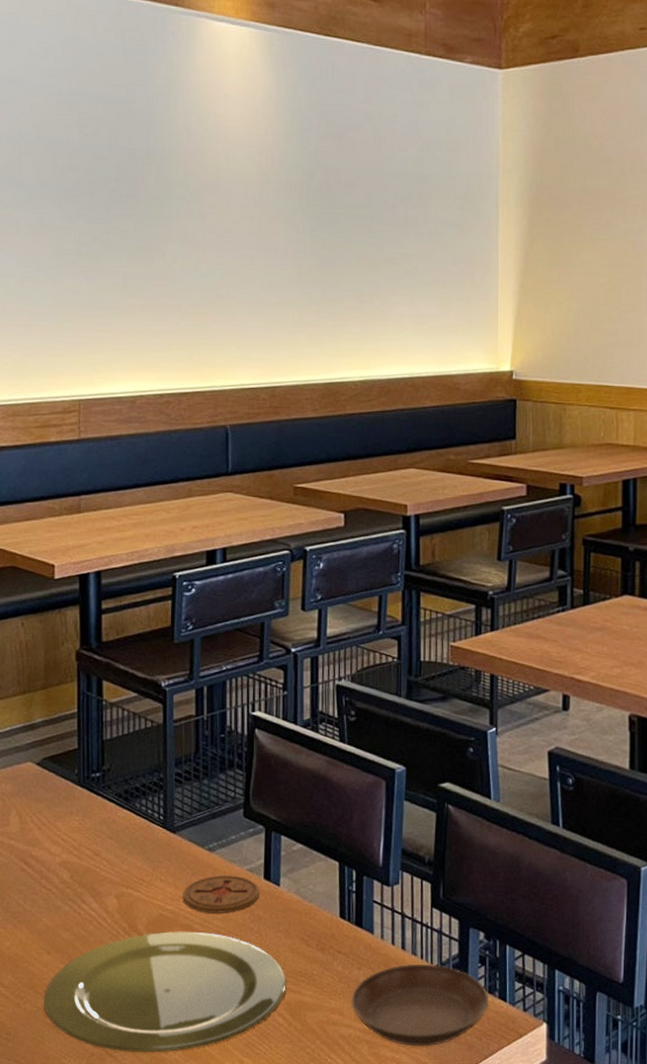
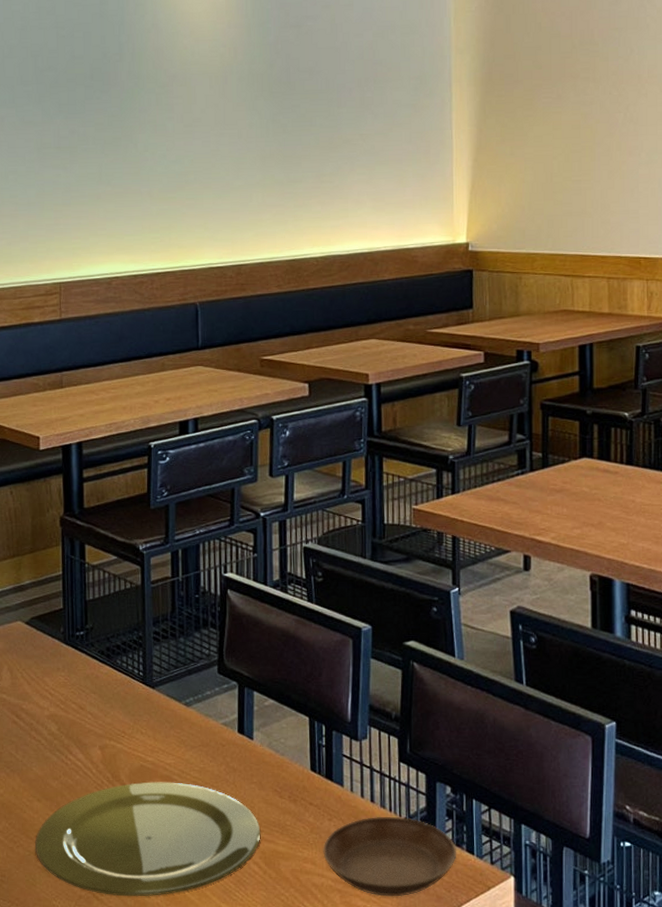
coaster: present [182,875,260,913] -> none [162,729,235,765]

